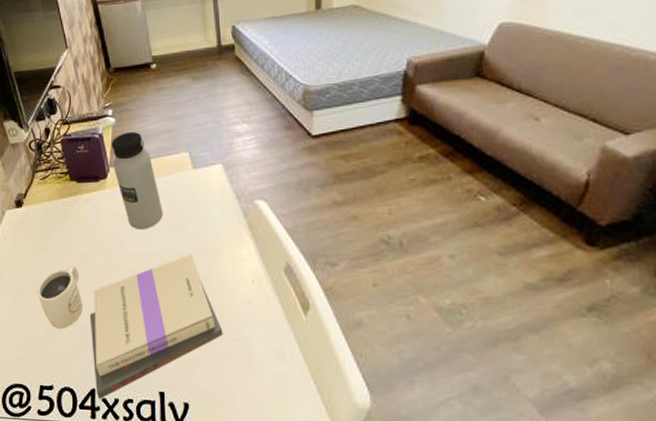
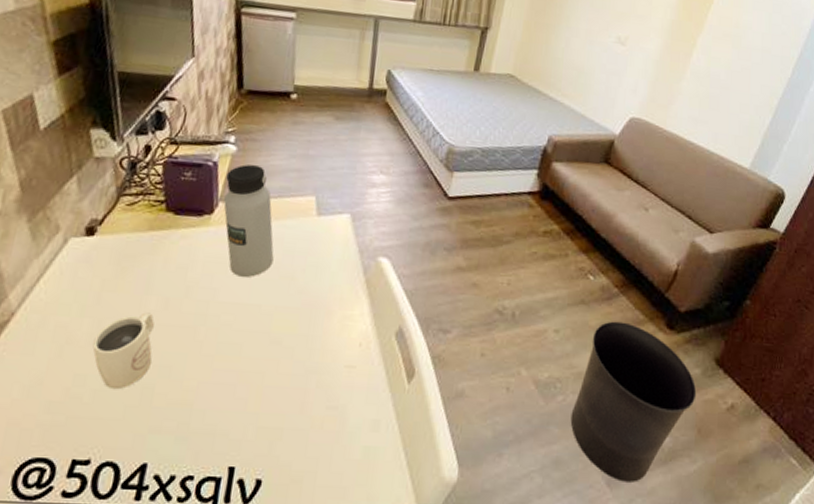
books: present [89,253,223,399] -> none [148,309,318,476]
waste bin: none [483,242,639,411] -> present [570,321,697,483]

